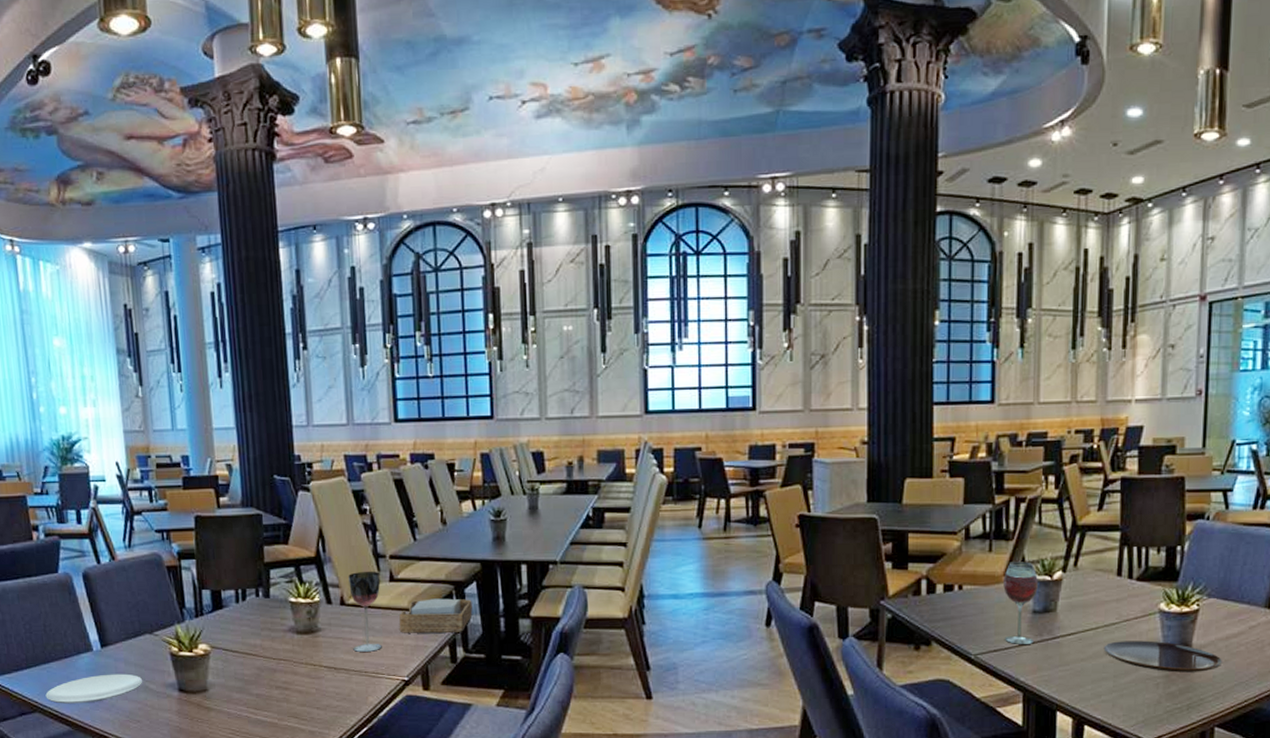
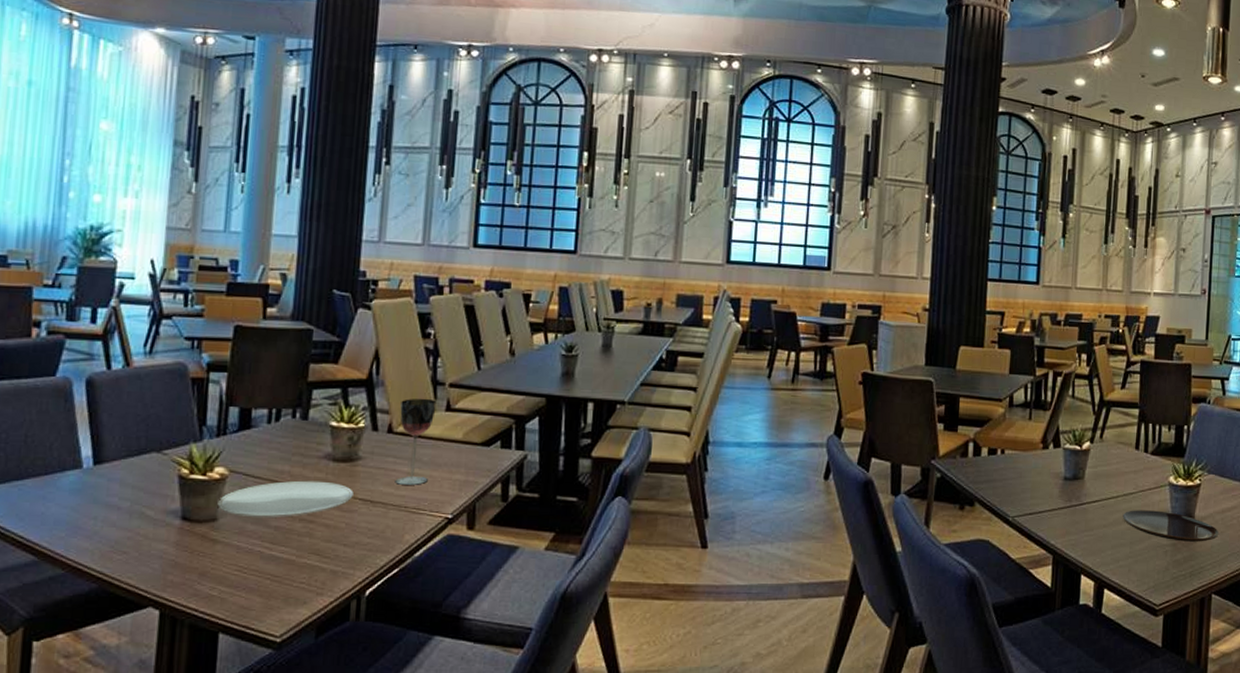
plate: present [45,673,143,704] -> none [10,496,139,529]
plate: none [206,652,319,686] -> present [217,480,354,517]
napkin holder: present [399,598,473,634] -> none [449,432,532,470]
wineglass: present [1003,561,1038,644] -> none [1039,430,1070,509]

